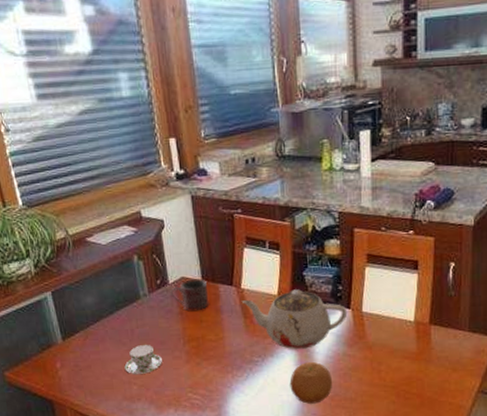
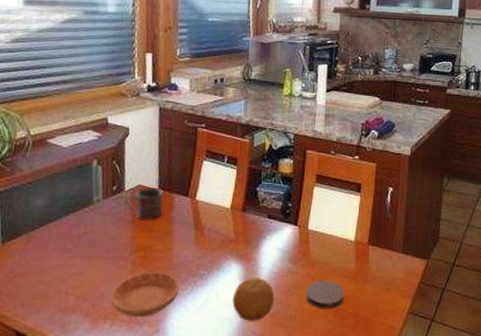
teacup: present [124,344,162,375] -> none [64,251,106,285]
saucer: none [170,360,236,403] -> present [110,272,180,317]
teapot: present [241,289,348,349] -> none [194,204,295,263]
coaster: none [365,361,407,391] -> present [305,279,345,309]

